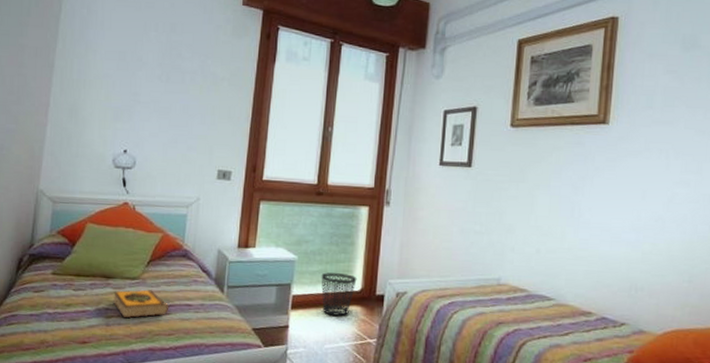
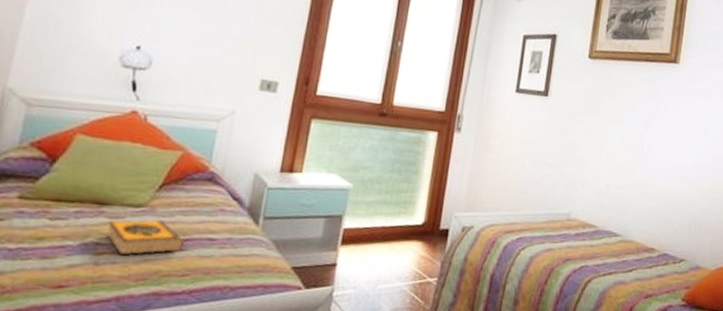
wastebasket: present [321,272,357,316] -> none [378,203,420,253]

